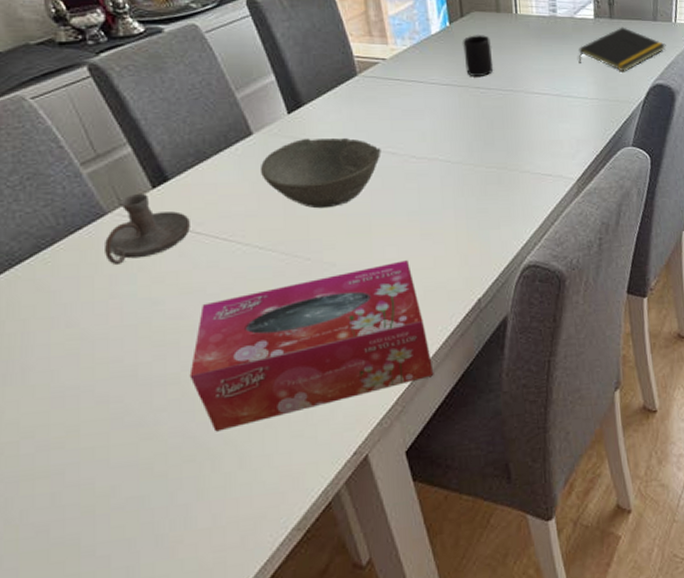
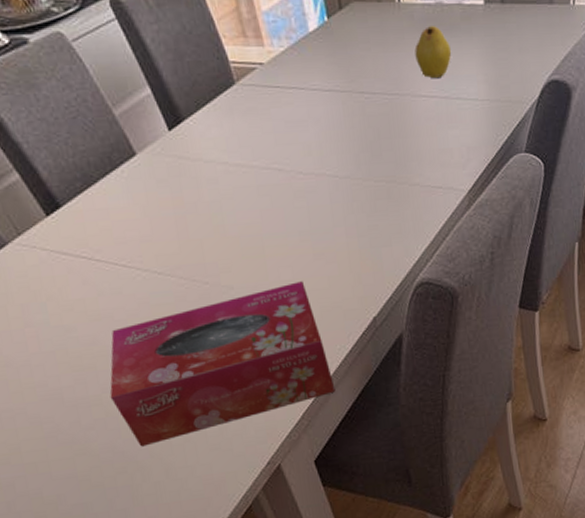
candle holder: present [105,193,190,264] -> none [10,221,89,294]
bowl: present [259,138,382,209] -> none [148,155,268,232]
mug: present [462,35,494,76] -> none [342,30,378,79]
fruit: none [529,34,564,79] -> present [415,26,452,79]
notepad: present [578,27,666,72] -> none [468,13,563,68]

